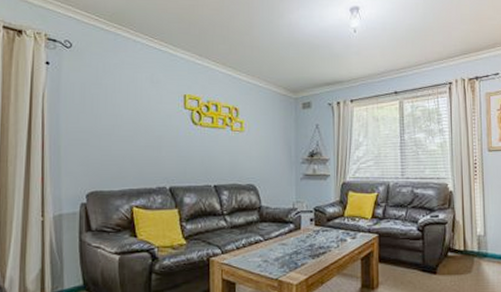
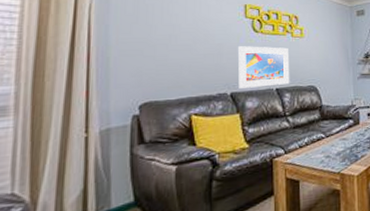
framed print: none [176,139,229,183] -> present [237,46,290,89]

